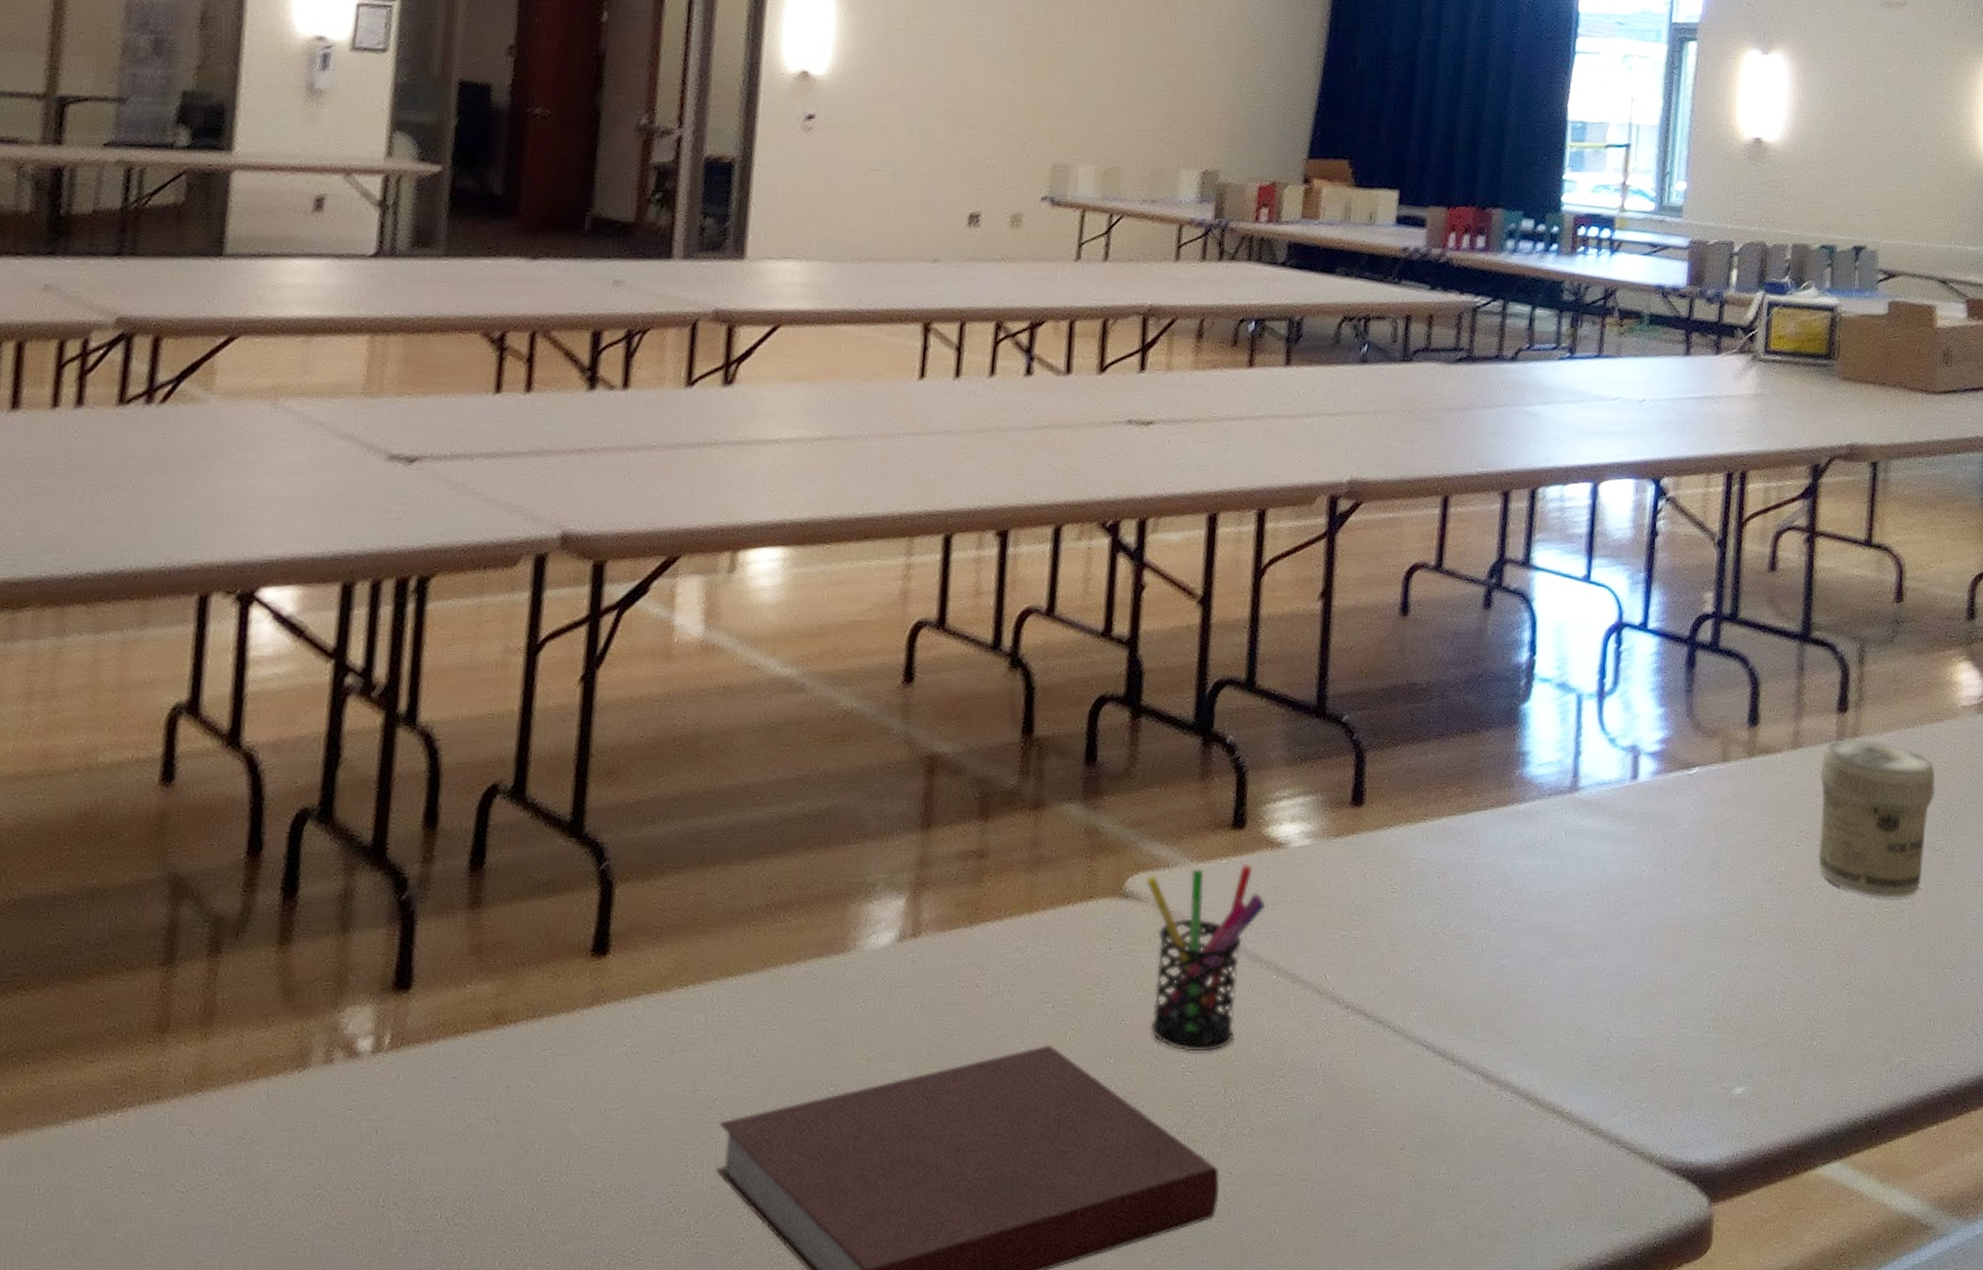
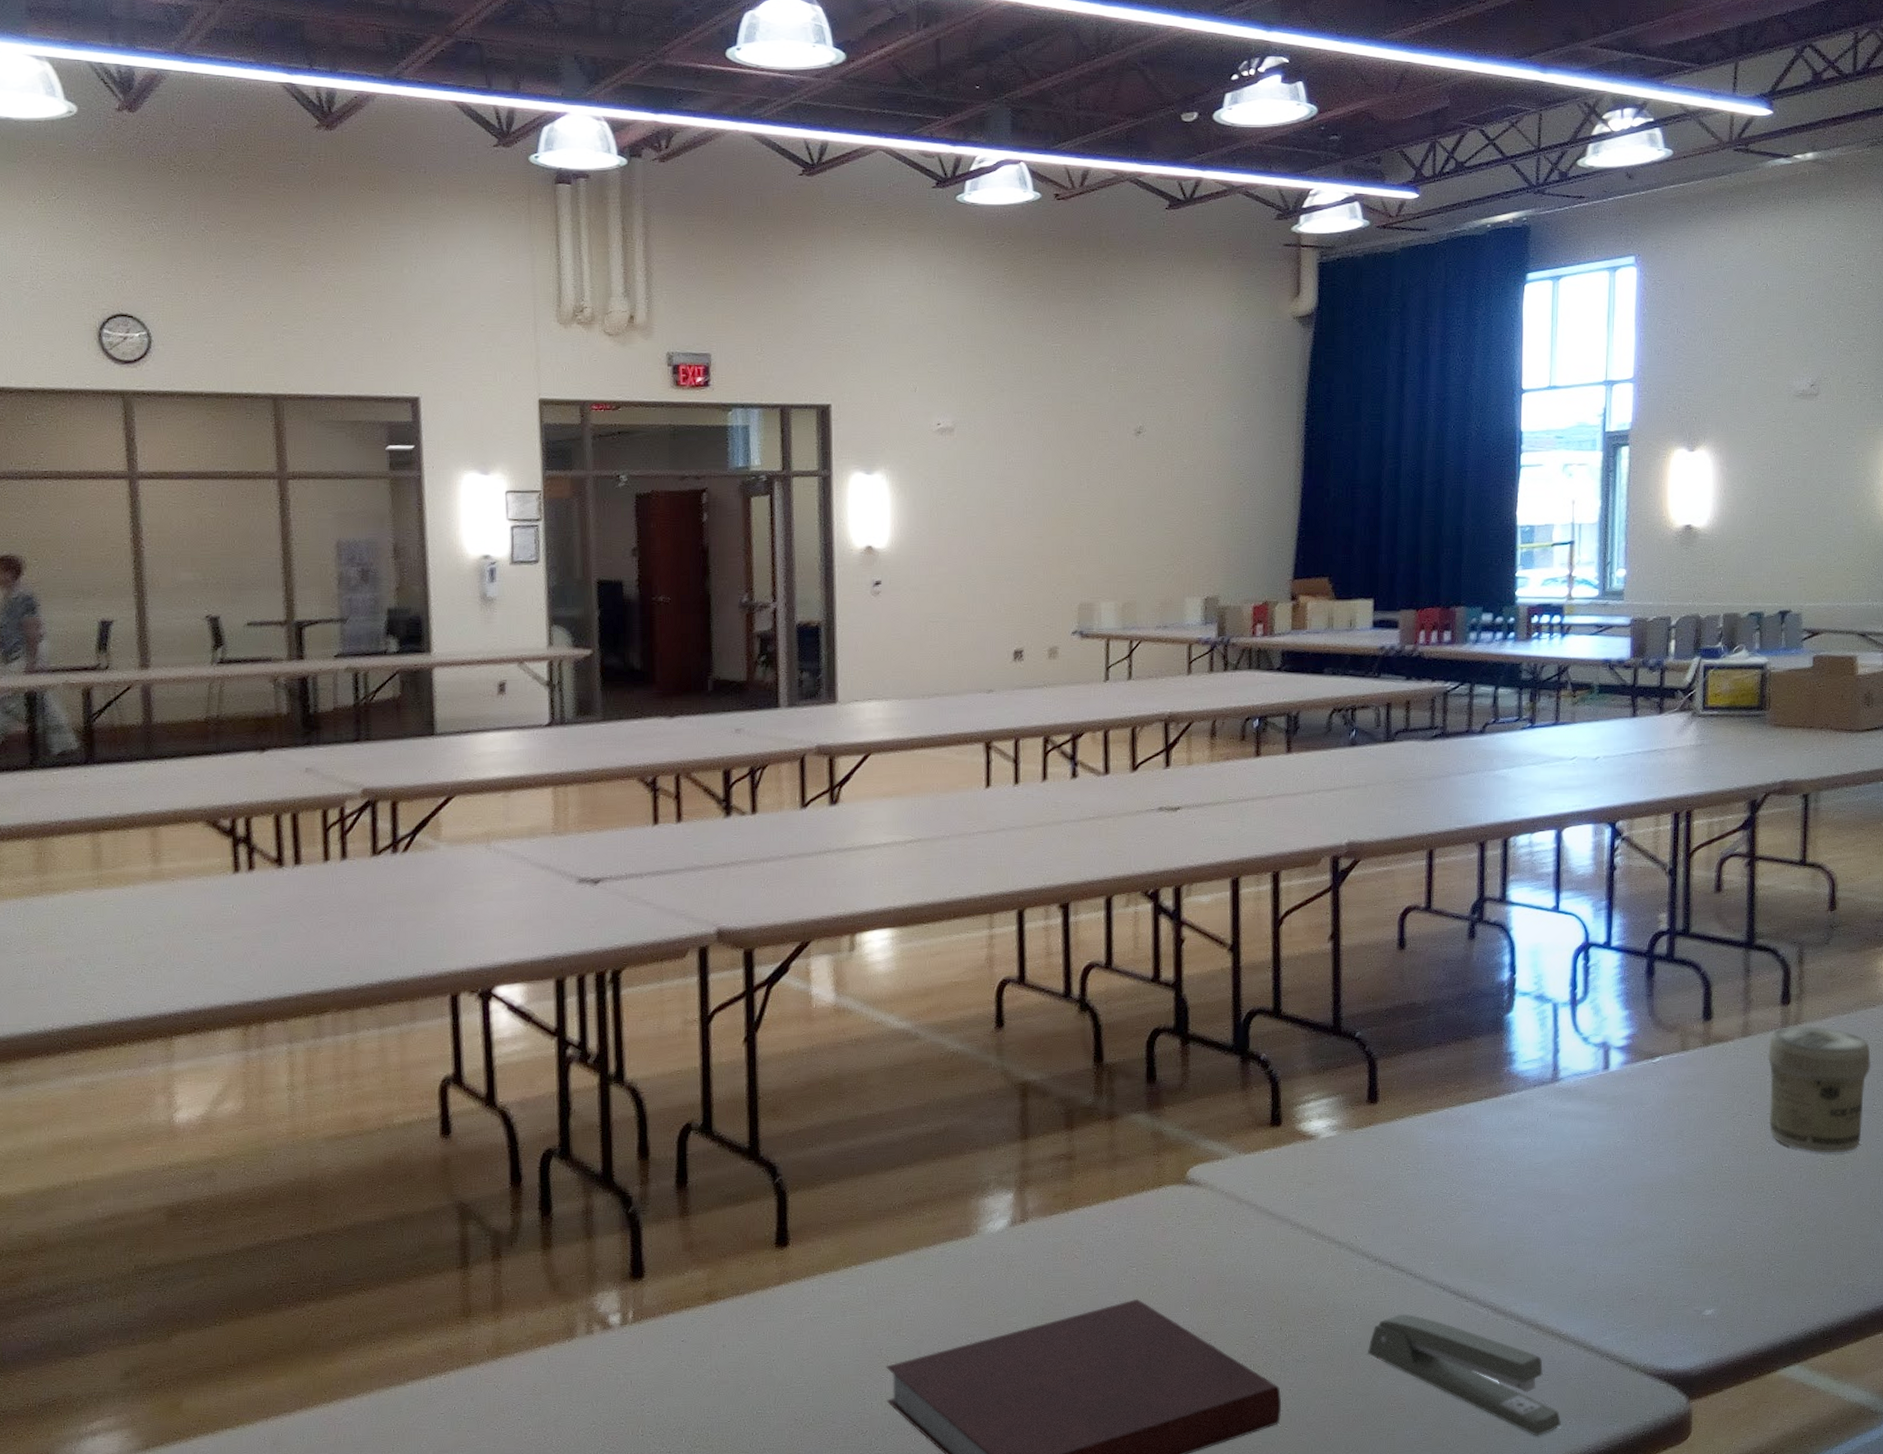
pen holder: present [1145,863,1266,1052] -> none [1203,1153,1303,1300]
stapler: none [1330,1078,1558,1244] -> present [1368,1314,1561,1436]

